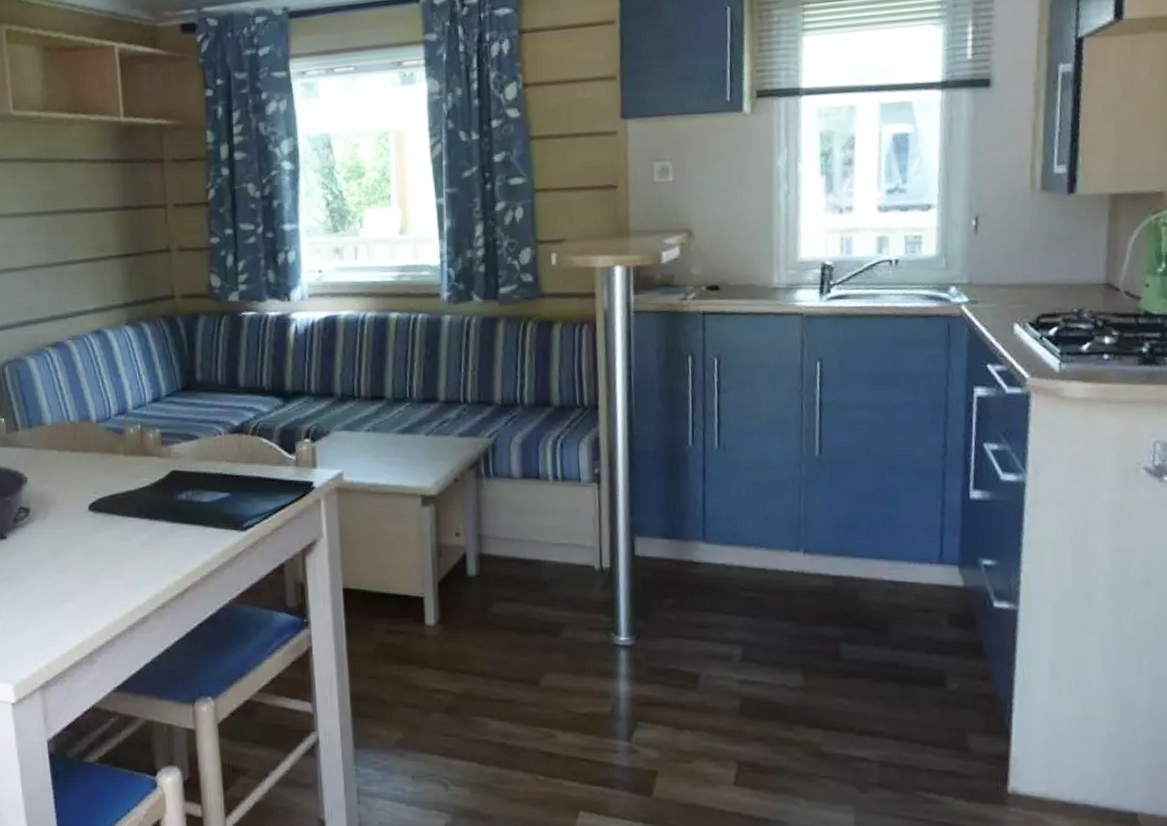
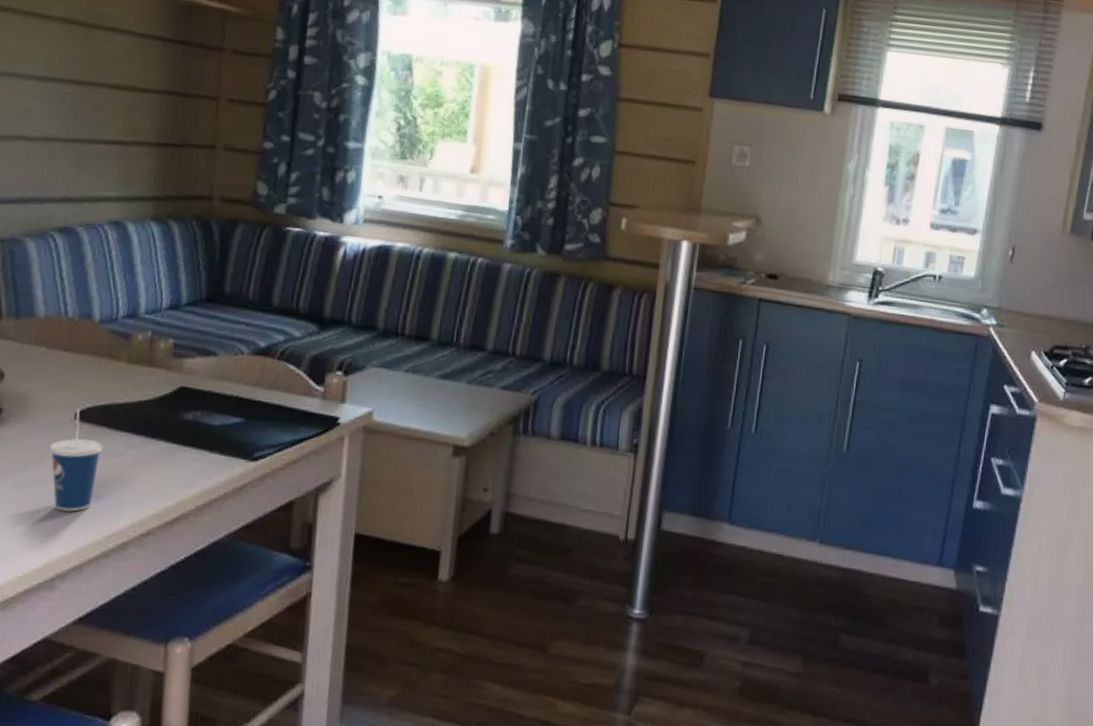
cup: none [71,500,116,593] -> present [48,408,103,512]

